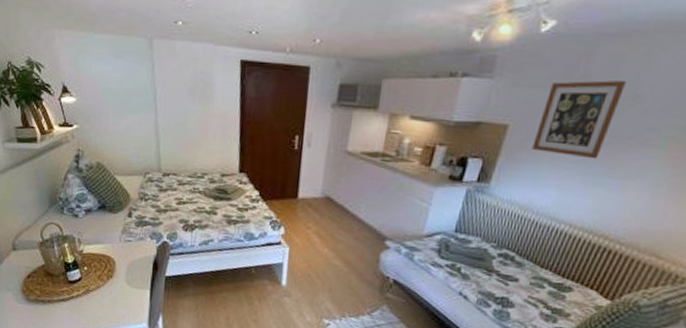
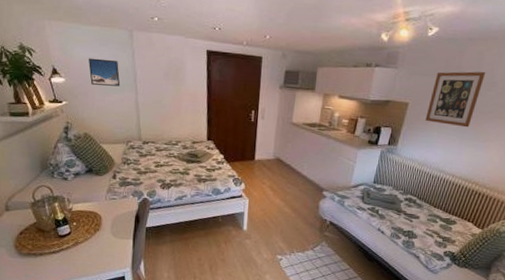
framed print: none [101,73,138,107] -> present [88,58,121,87]

